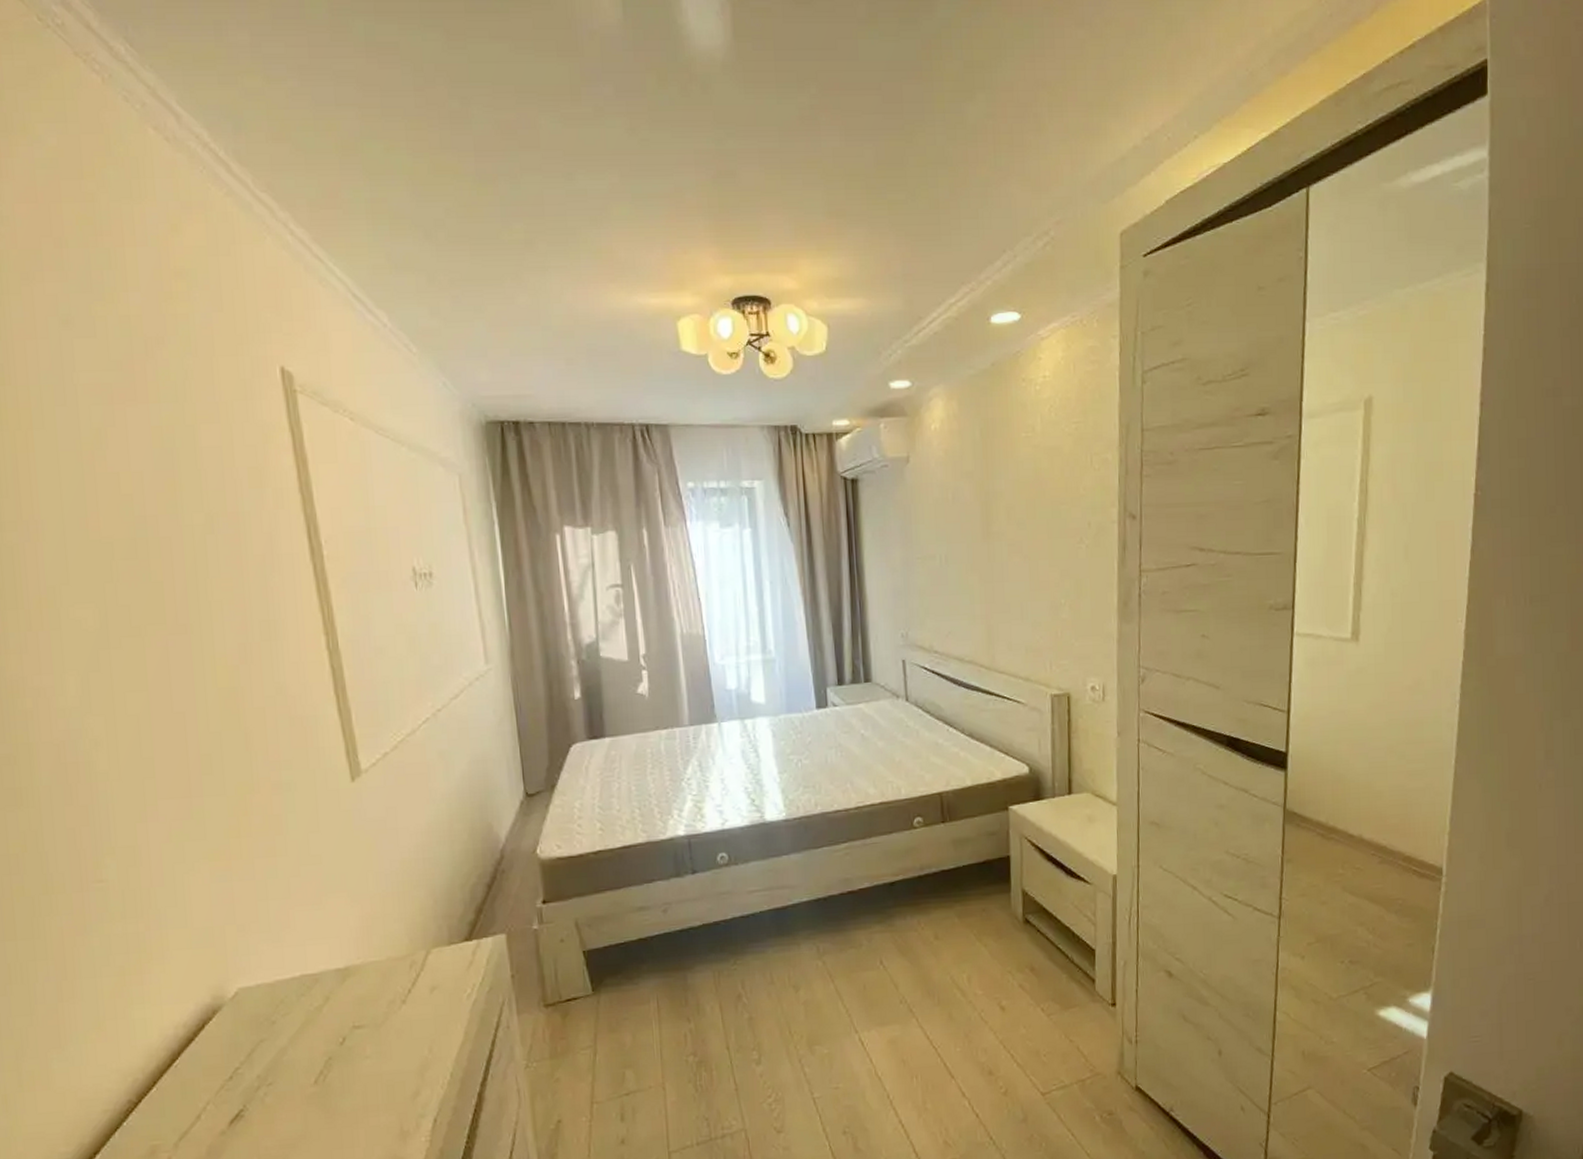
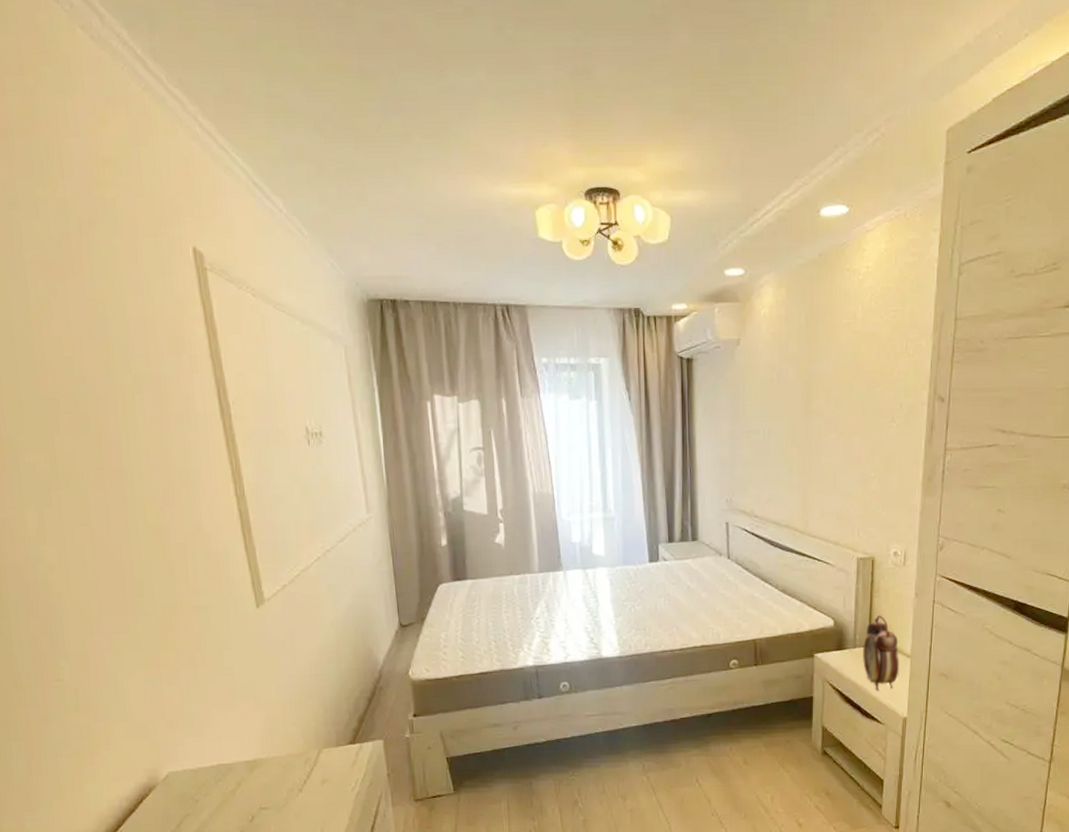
alarm clock: none [1063,759,1105,846] -> present [863,615,900,691]

